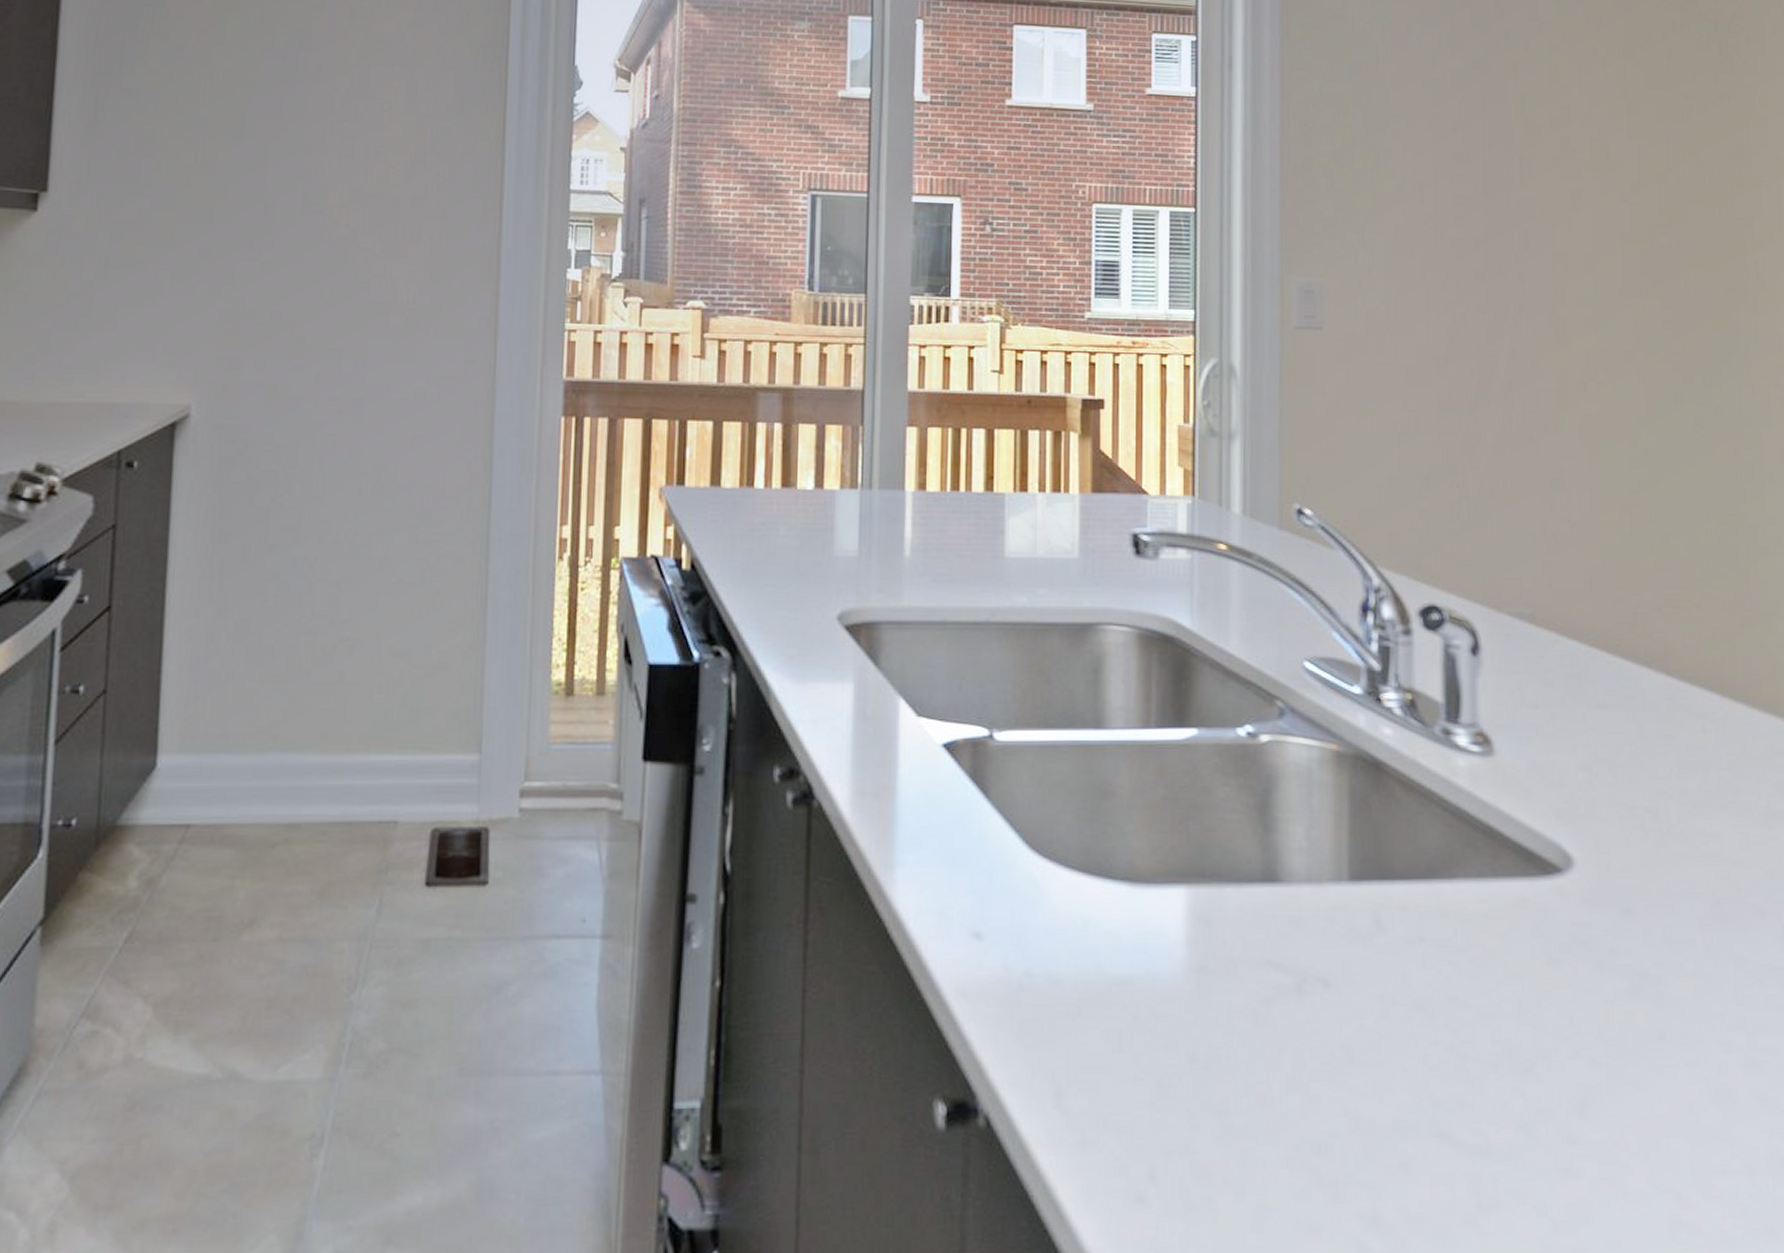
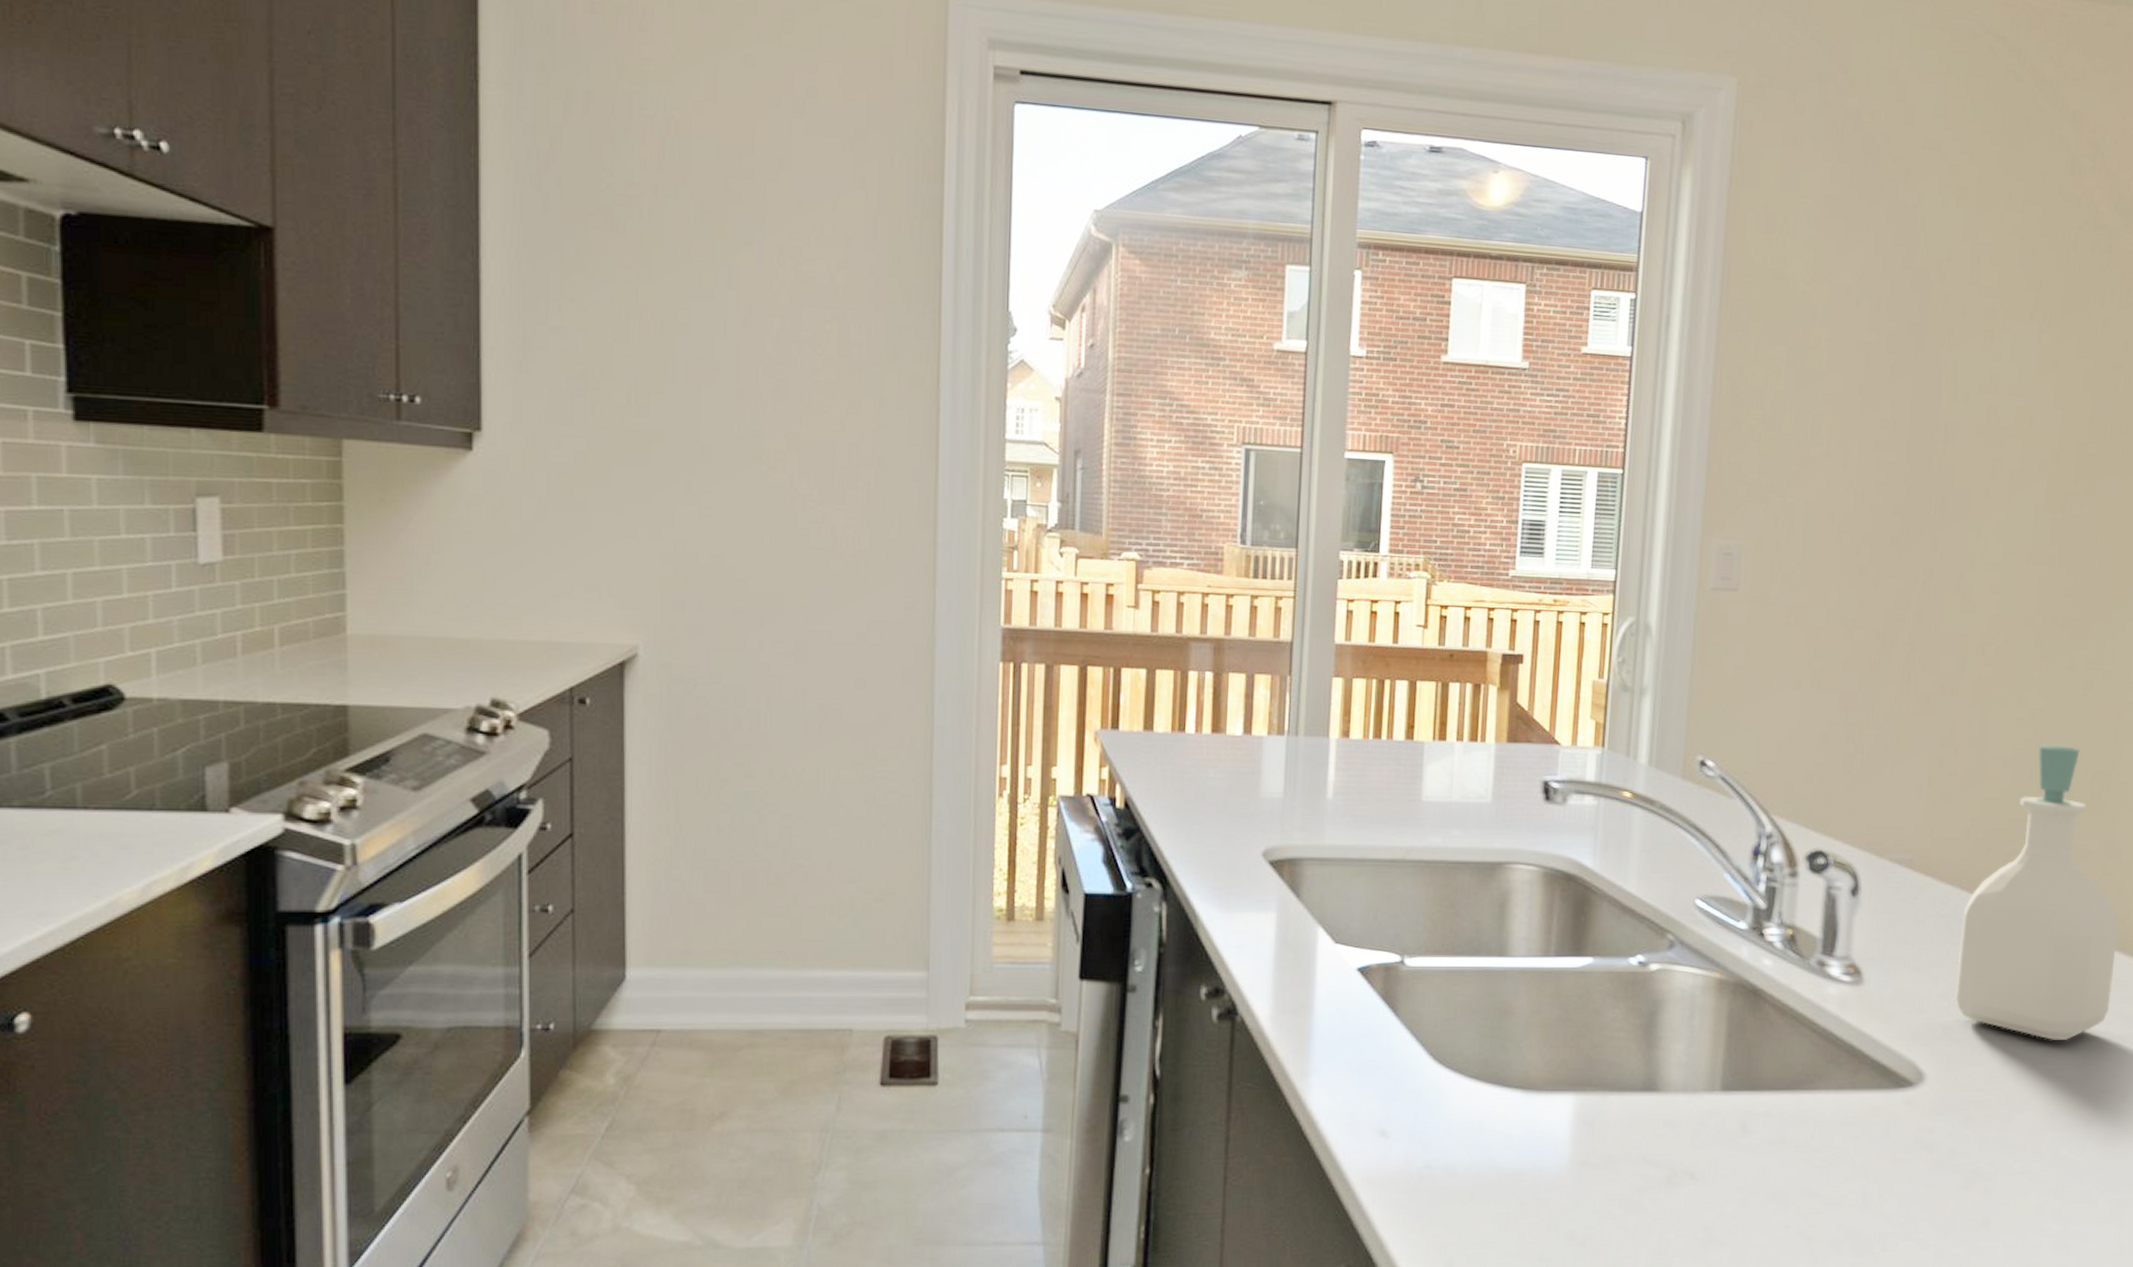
soap bottle: none [1595,486,1768,817] -> present [1955,744,2119,1040]

